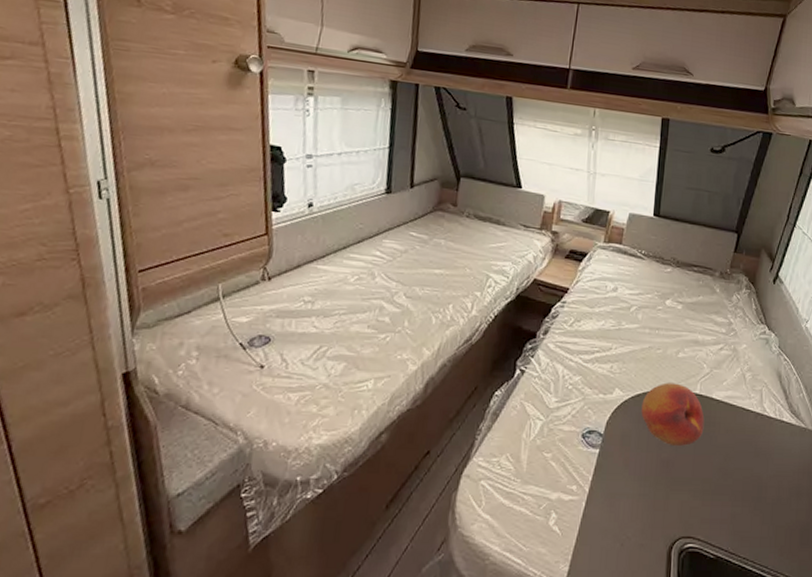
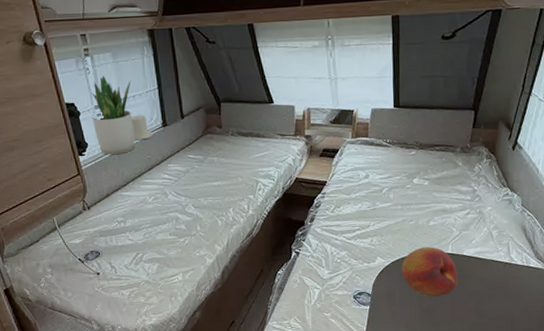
planter: none [299,121,358,218] -> present [92,75,135,155]
candle: none [346,174,373,205] -> present [130,115,153,141]

